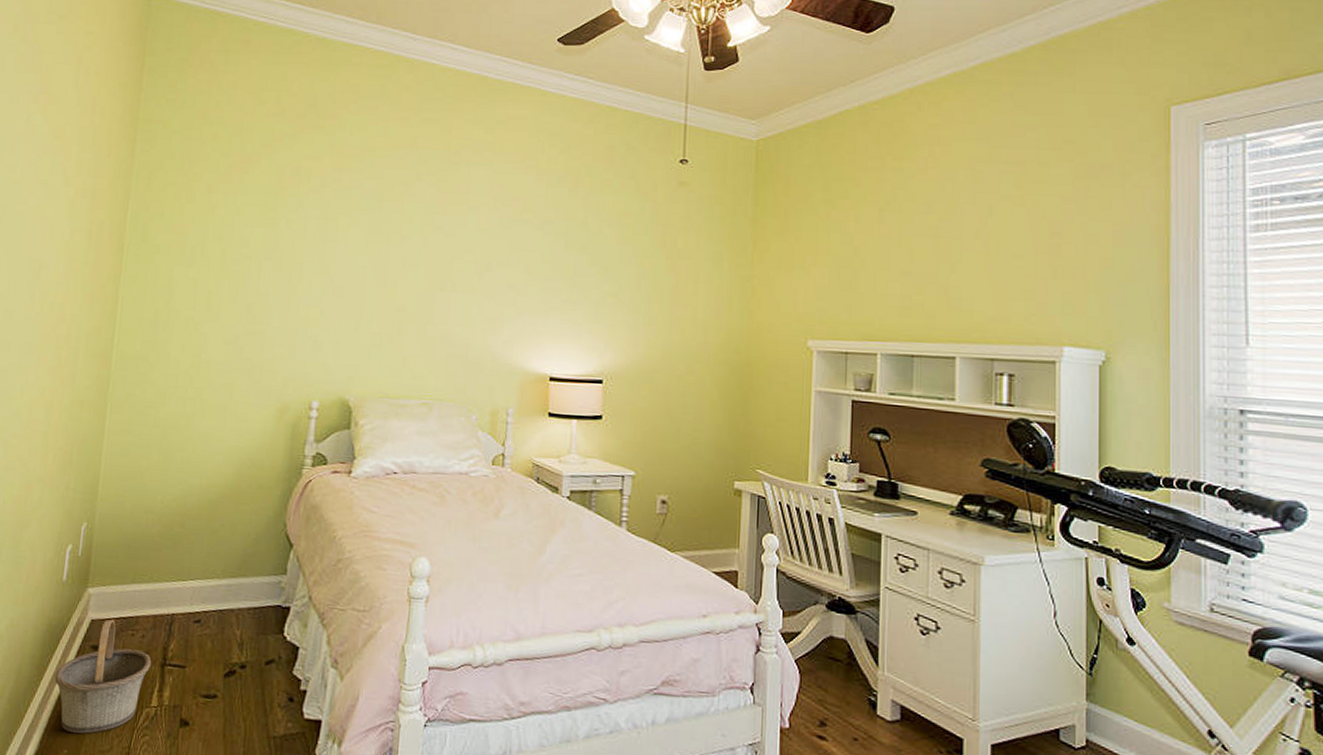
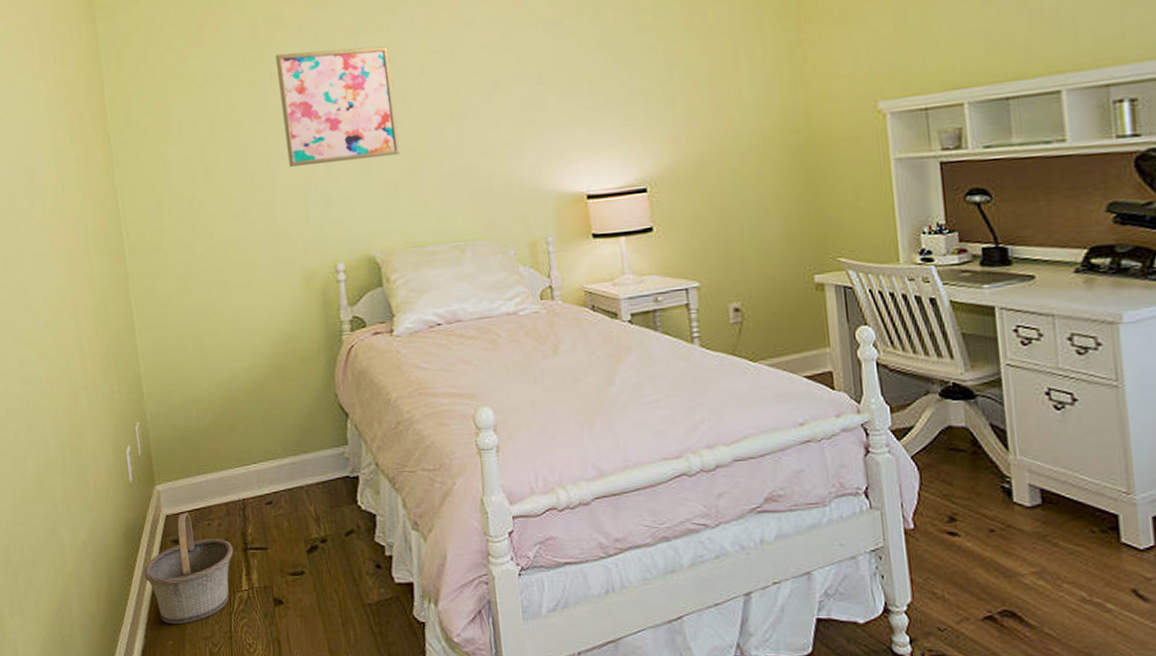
wall art: none [287,203,399,313] -> present [275,46,401,167]

